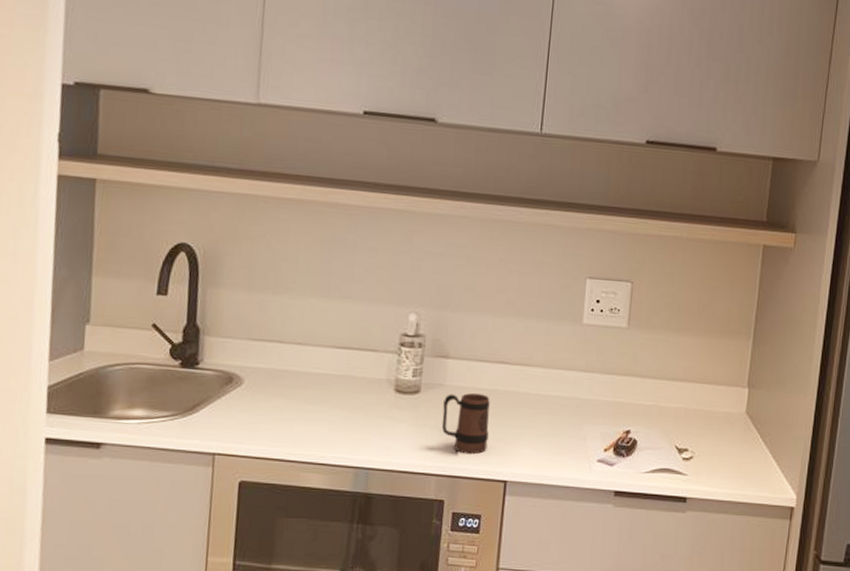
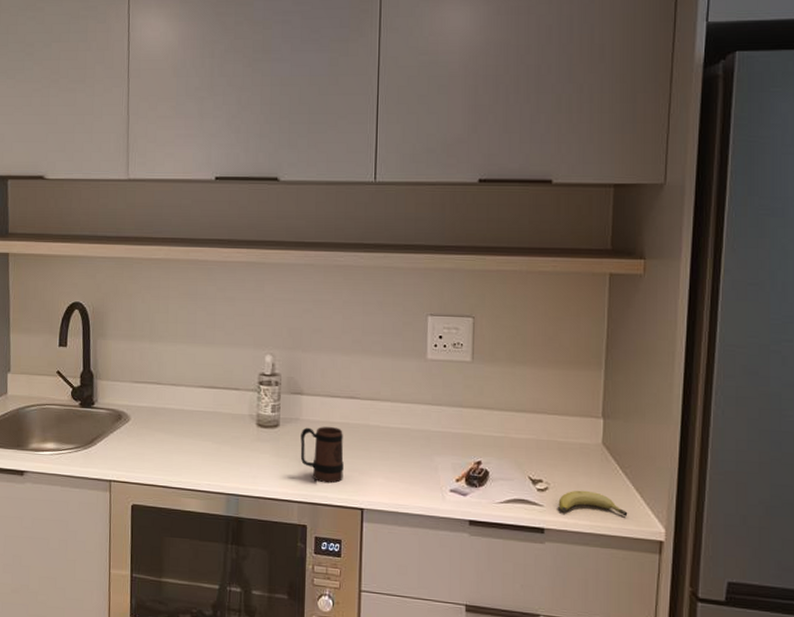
fruit: none [701,458,765,484] -> present [558,490,628,517]

